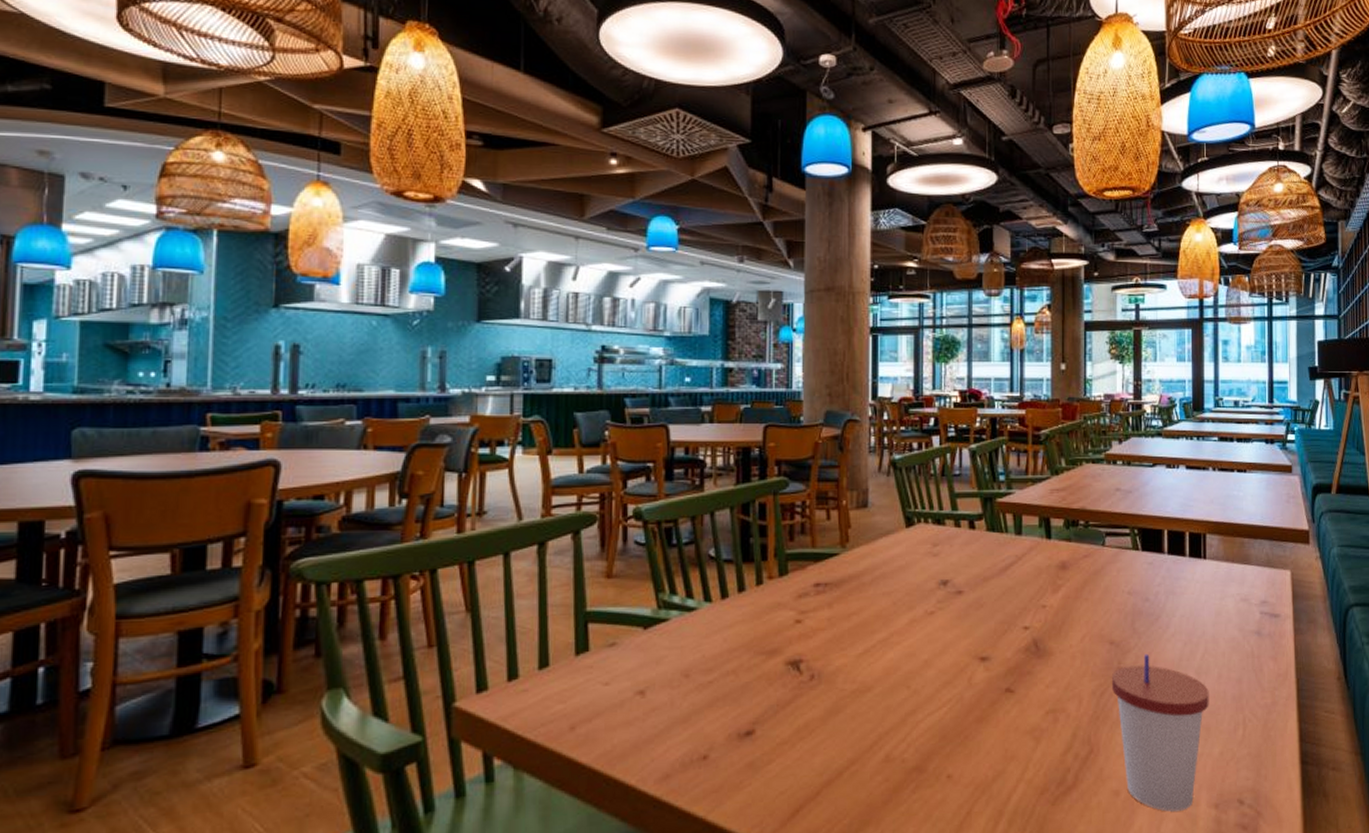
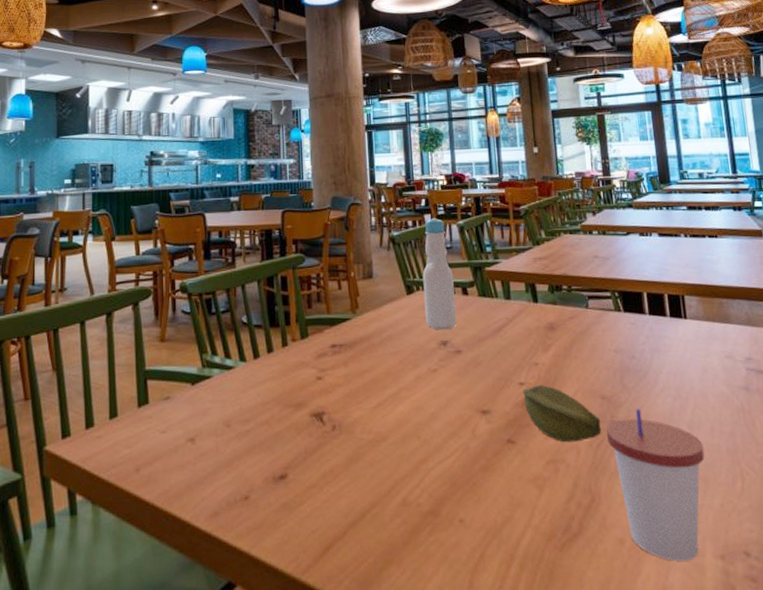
bottle: none [925,439,960,568] -> present [422,217,457,330]
fruit: none [1027,629,1107,691] -> present [523,385,602,443]

